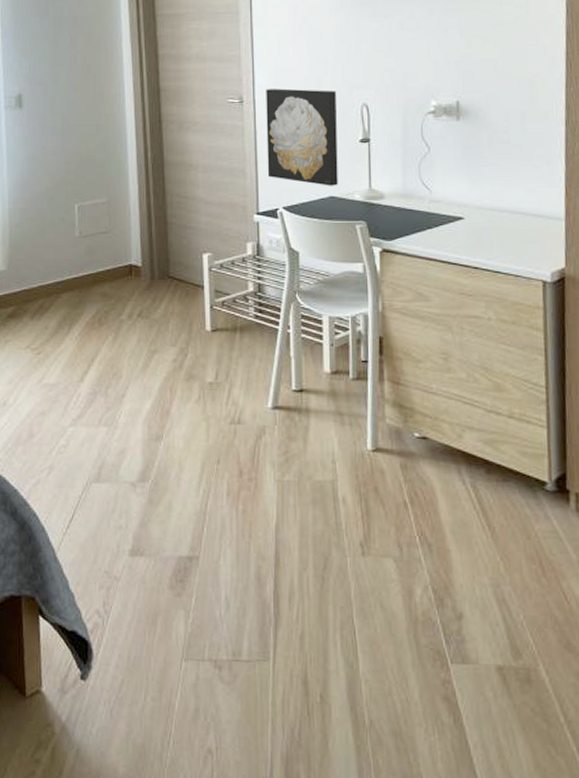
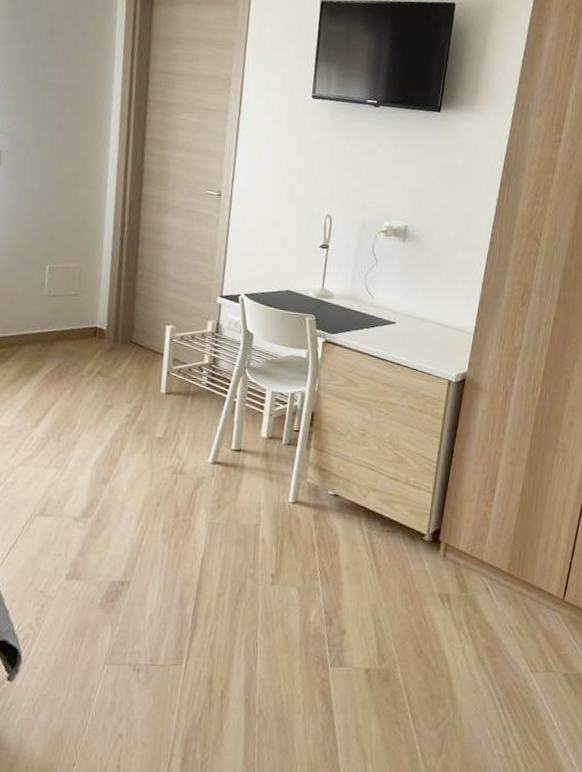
wall art: present [266,88,338,186] -> none [234,187,305,282]

